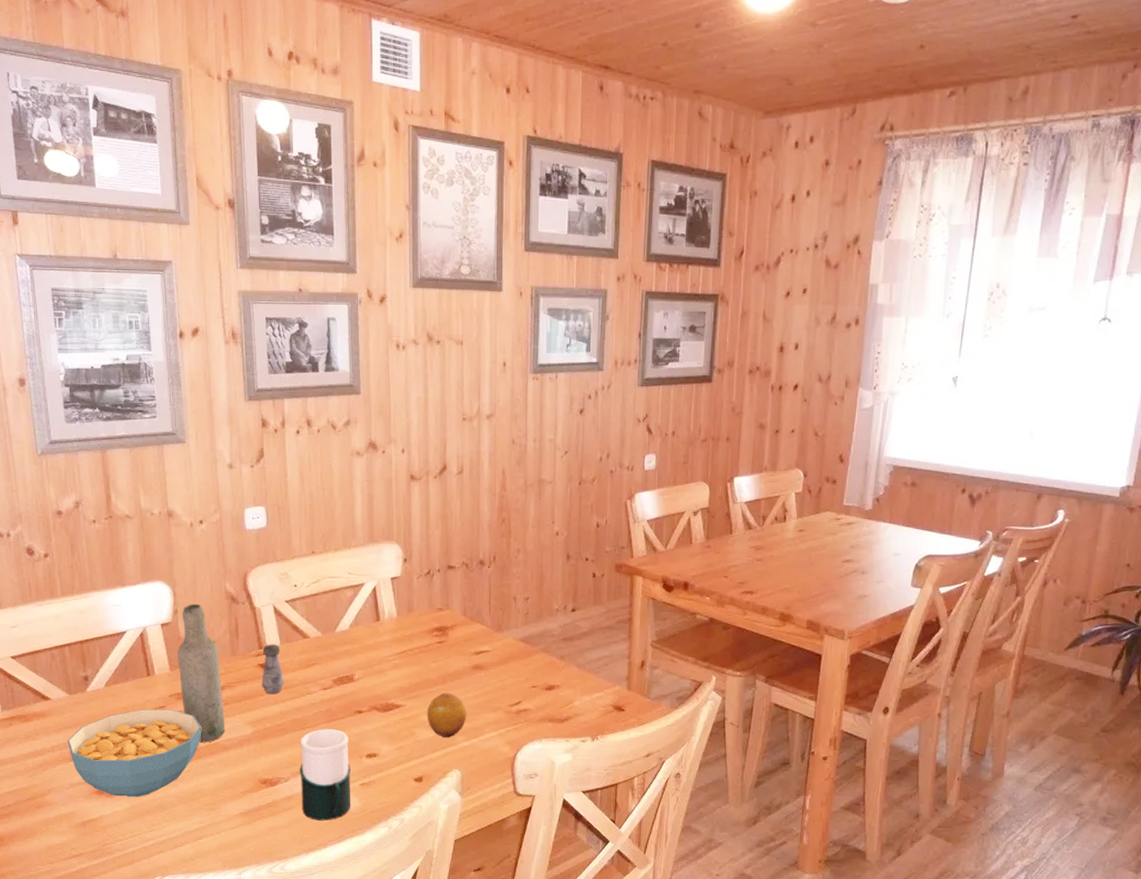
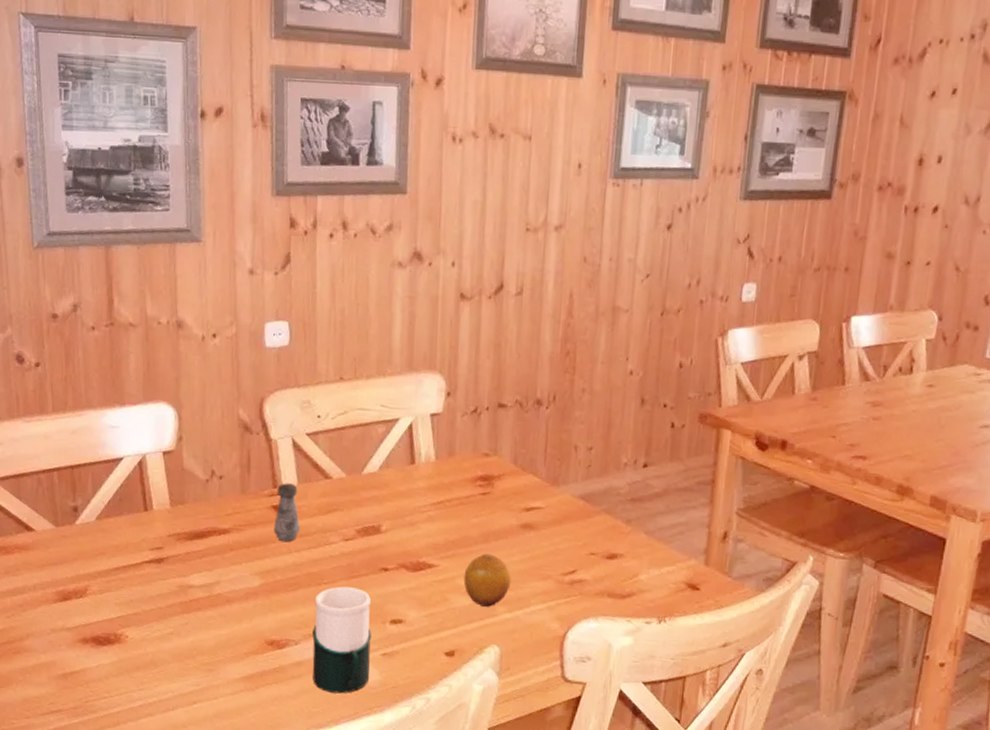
cereal bowl: present [67,709,201,797] -> none [51,549,202,650]
bottle: present [178,603,226,743] -> none [180,430,230,593]

